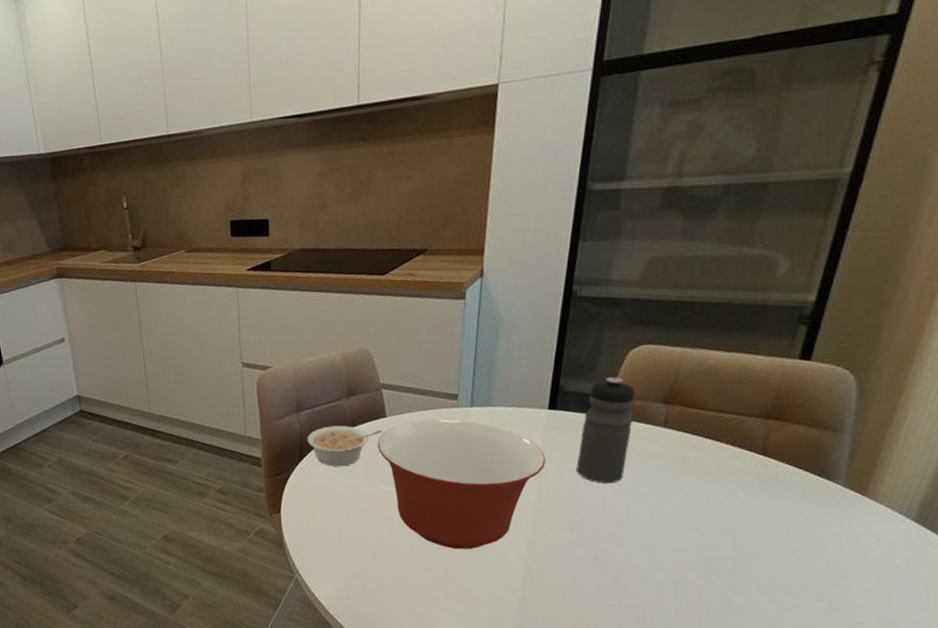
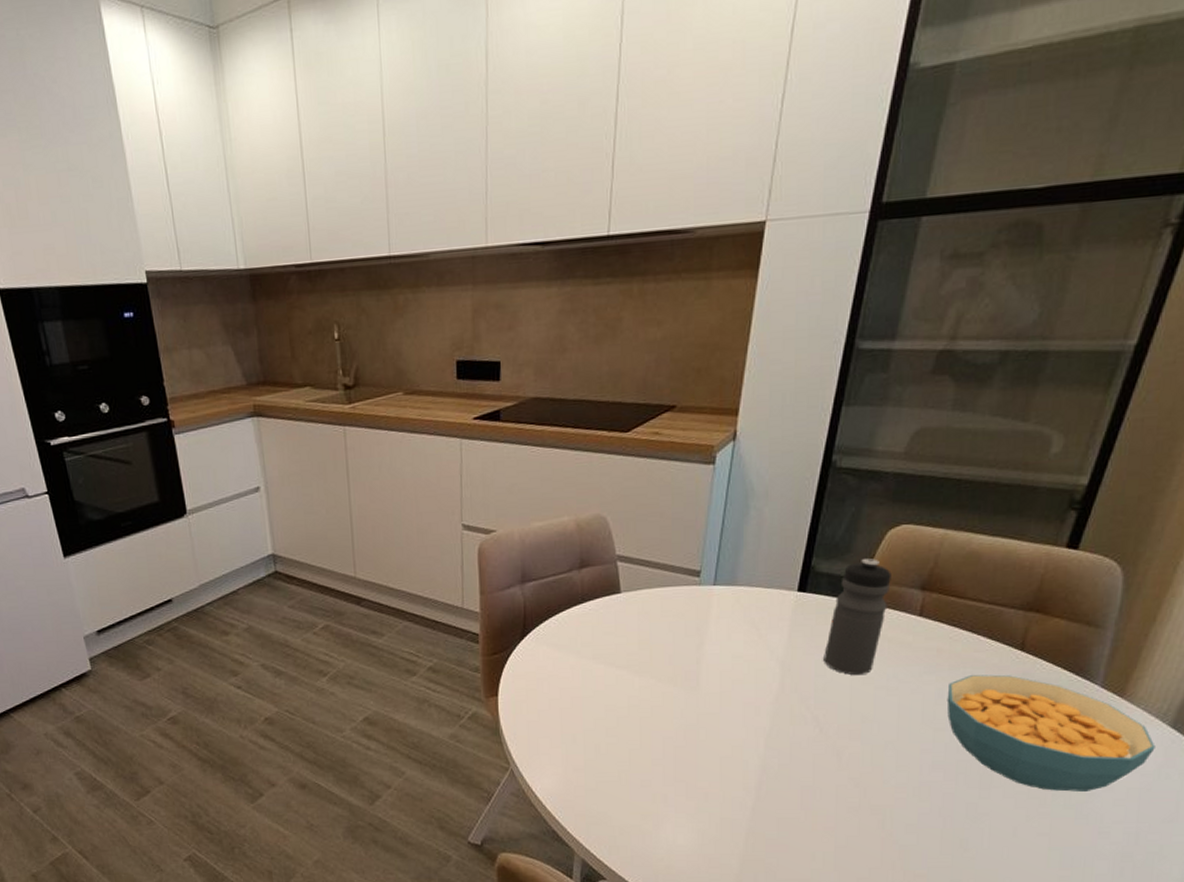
legume: present [307,425,383,467] -> none [531,600,616,647]
mixing bowl: present [377,418,546,550] -> none [609,597,791,743]
cereal bowl: none [695,478,901,585] -> present [946,674,1156,792]

